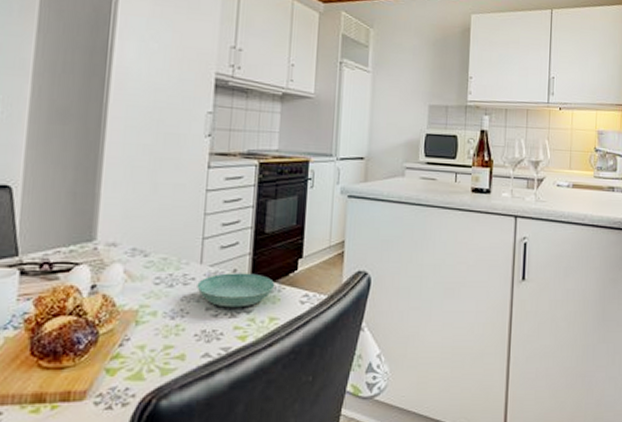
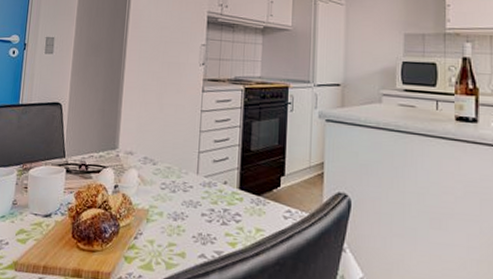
saucer: present [197,273,275,308] -> none [194,184,260,217]

